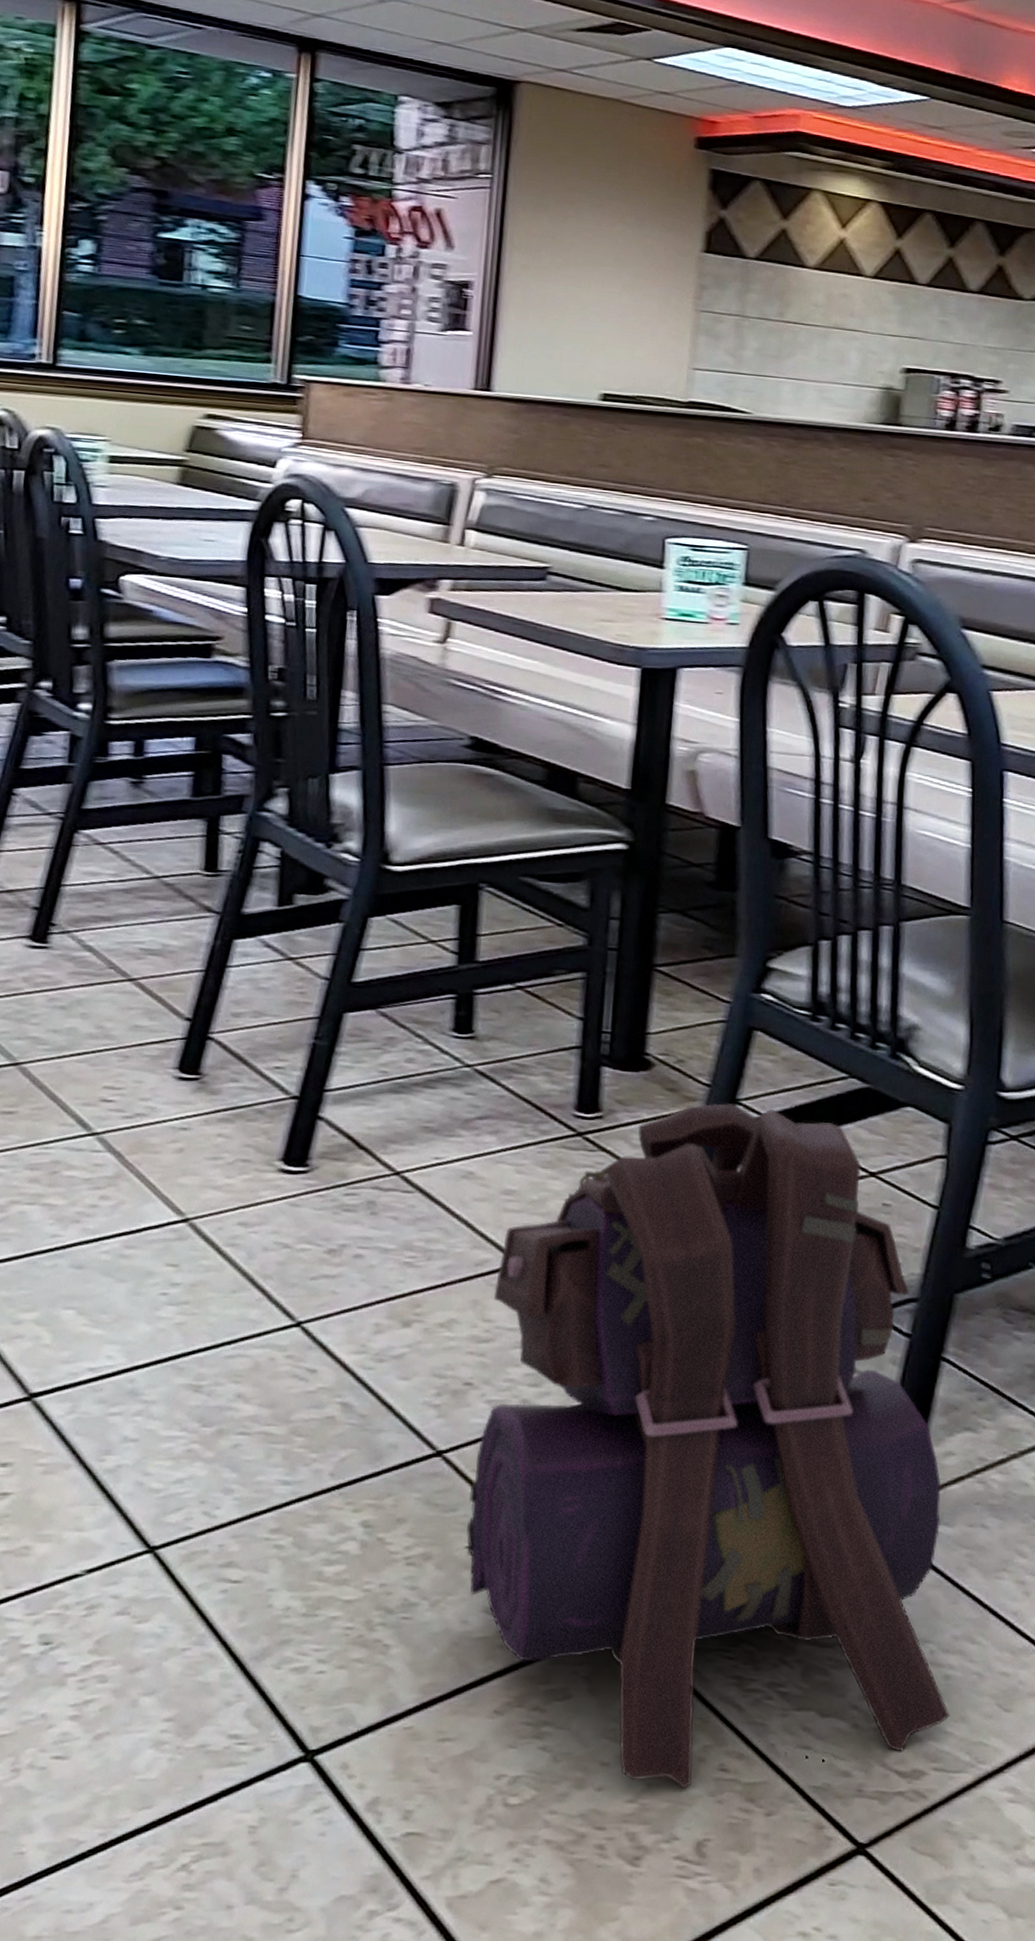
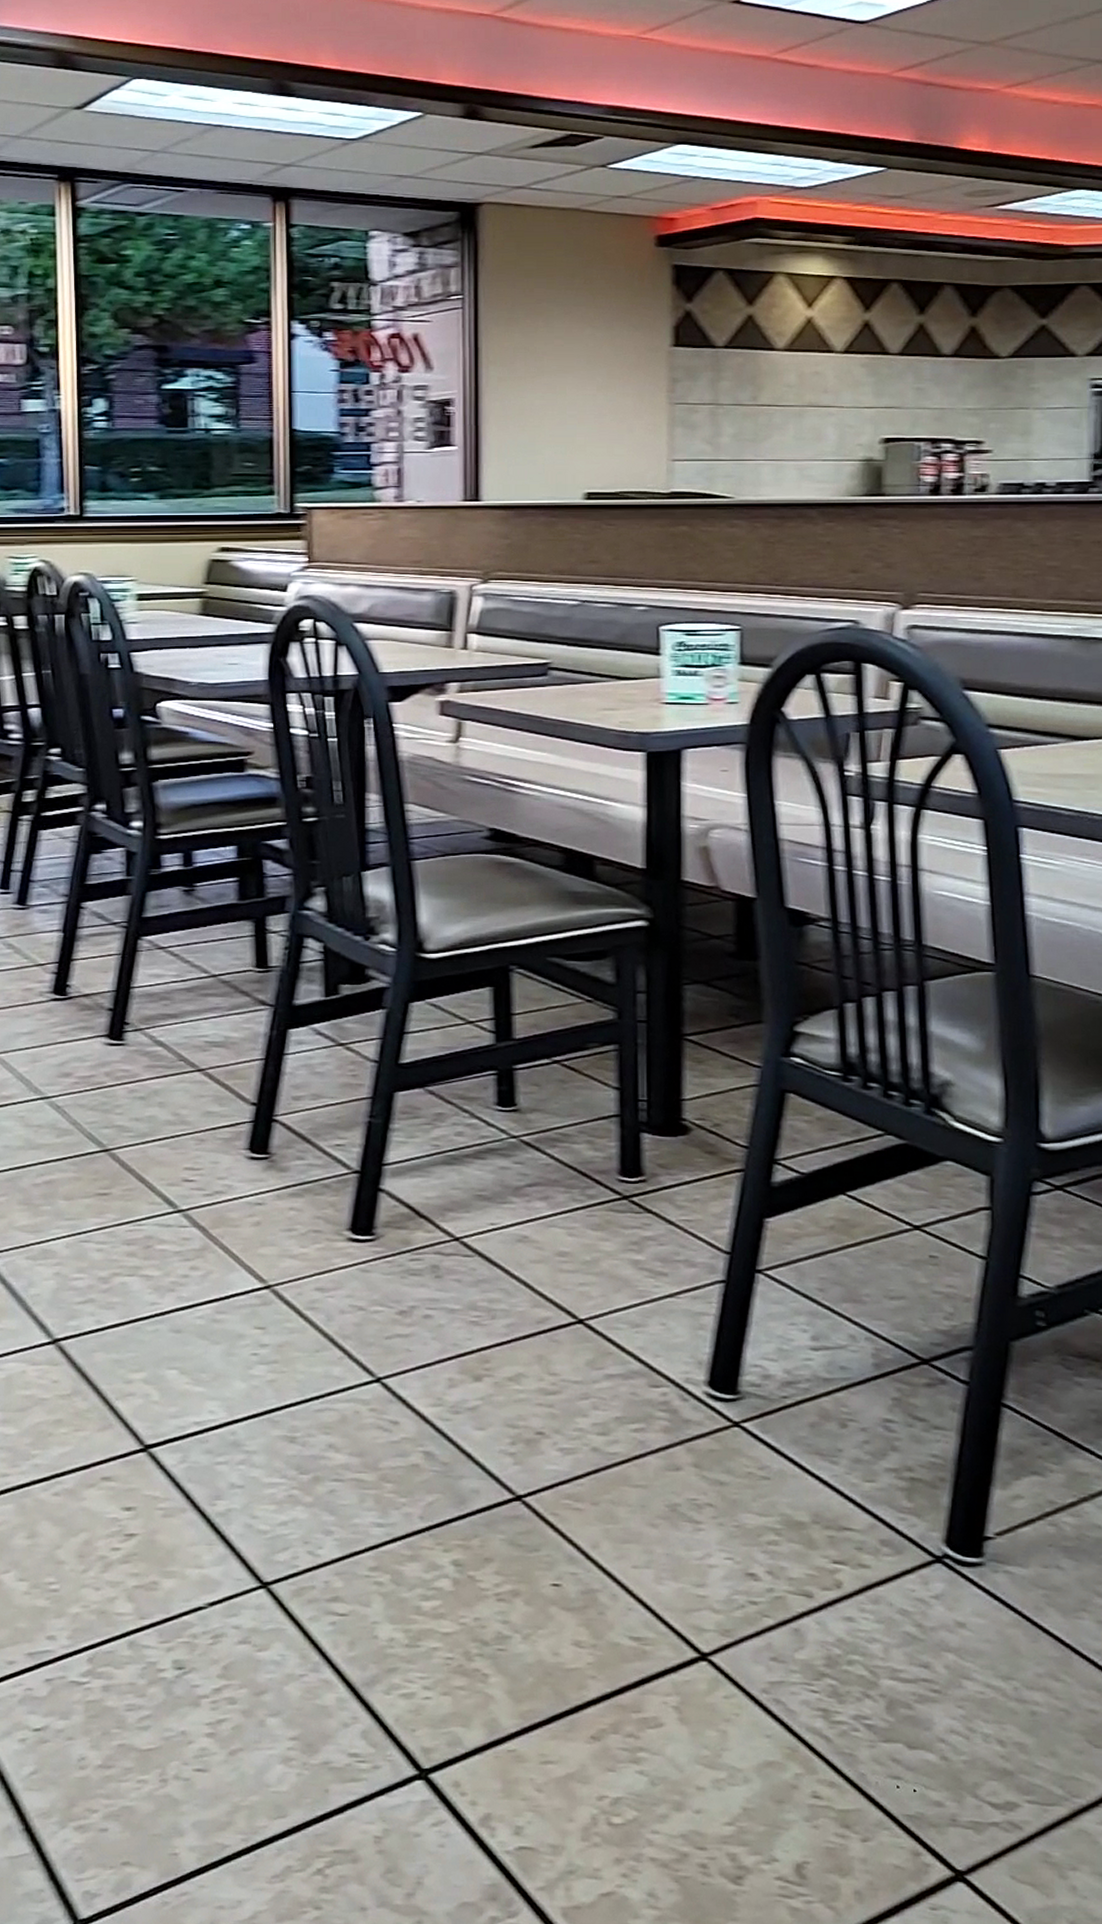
backpack: present [466,1103,950,1788] -> none [550,1164,1039,1813]

